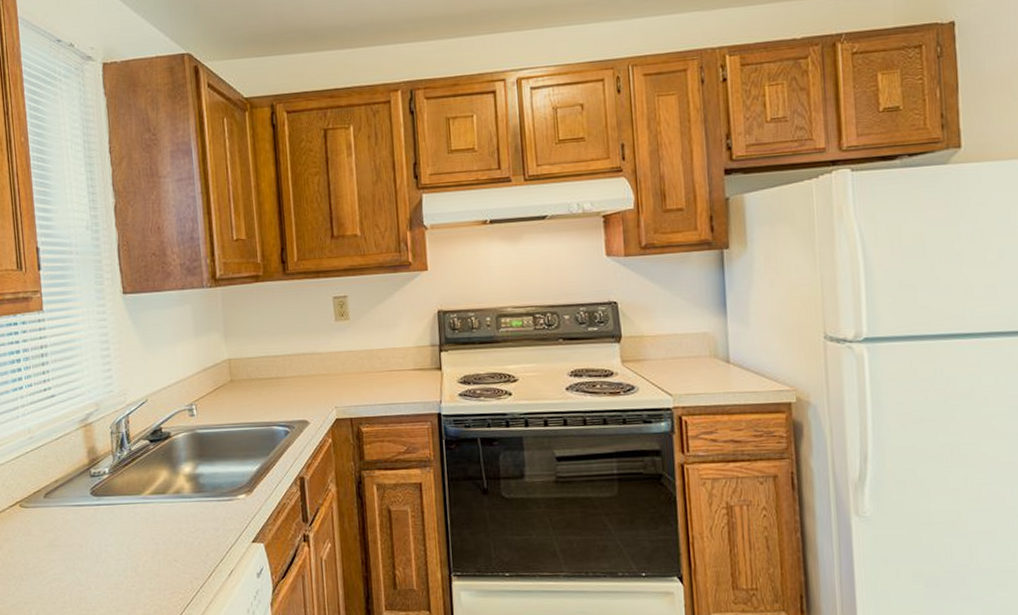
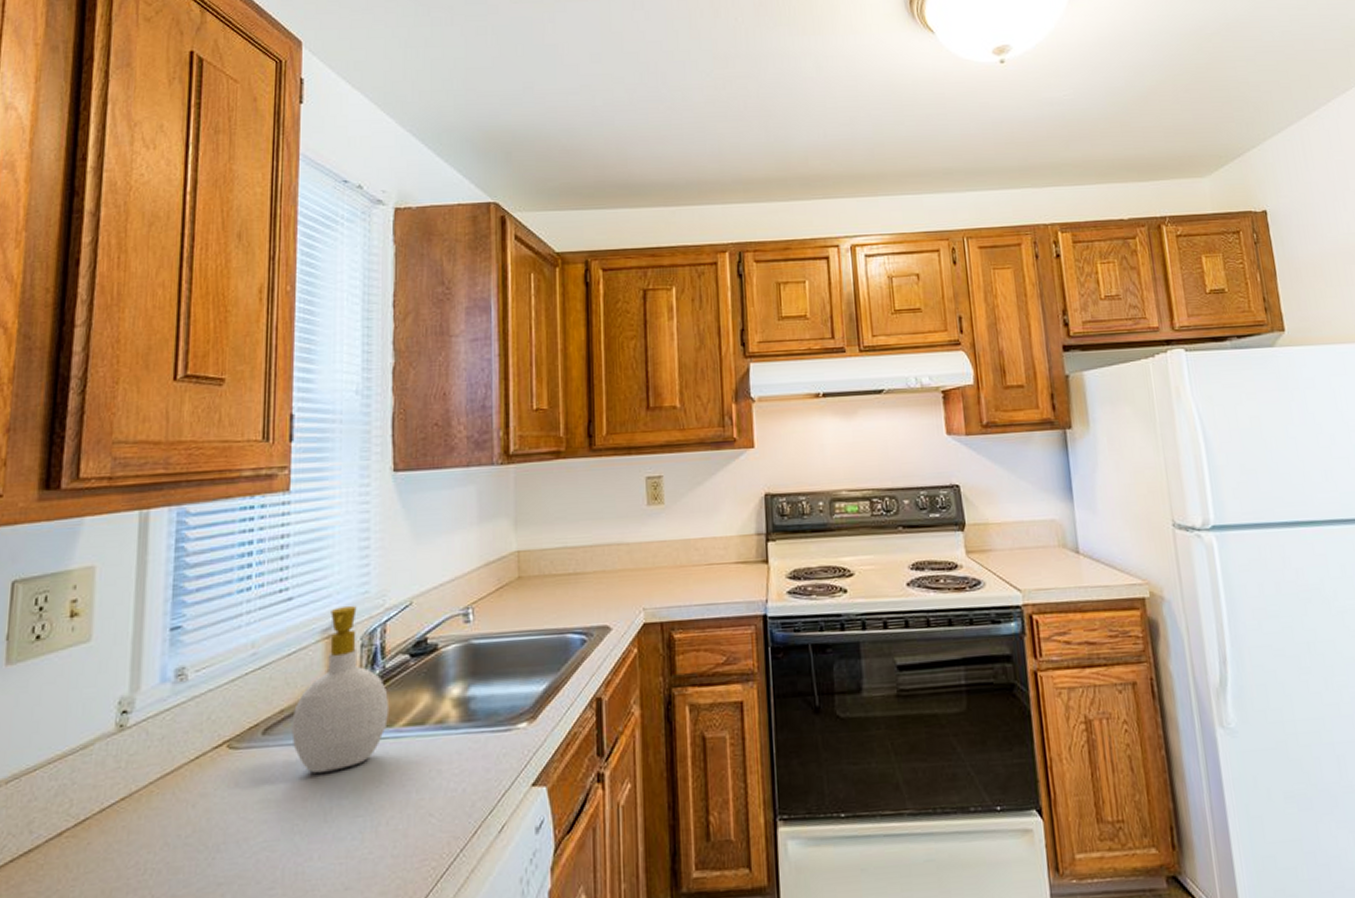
soap bottle: none [65,402,138,527] -> present [291,606,390,773]

